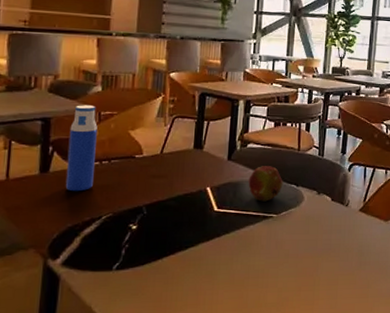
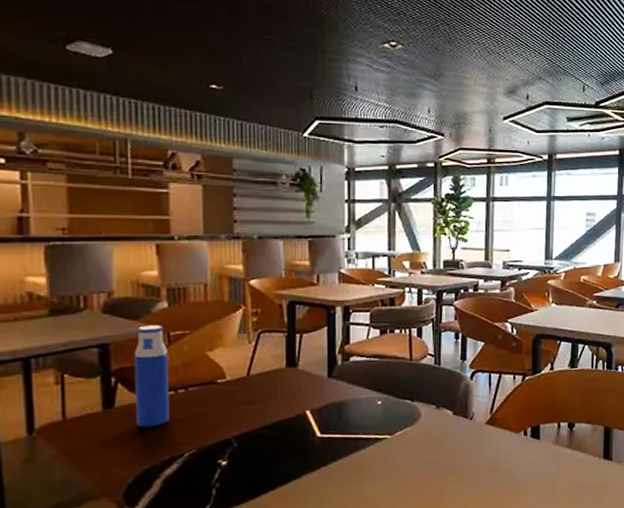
fruit: present [248,166,283,202] -> none [354,380,395,422]

